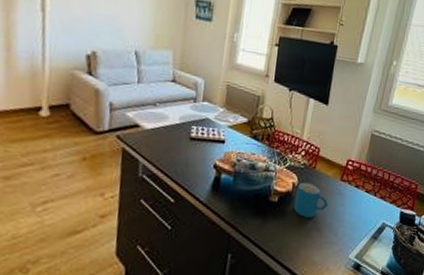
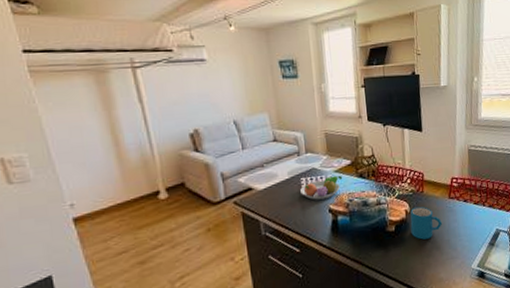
fruit bowl: none [188,130,236,153] -> present [300,175,343,200]

